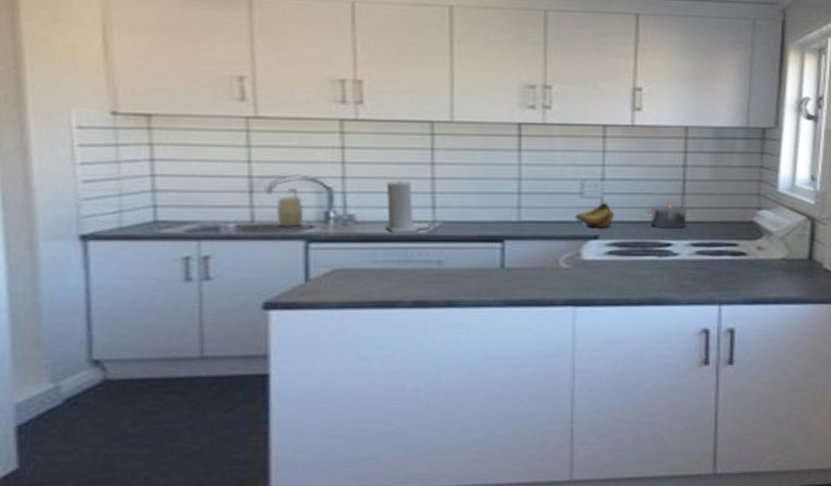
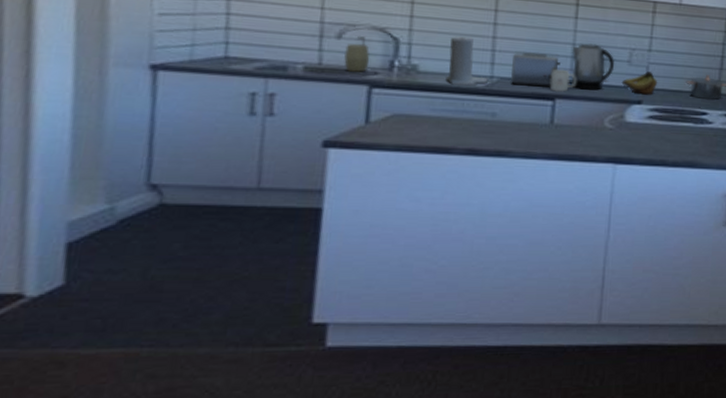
toaster: none [455,191,506,230] -> present [511,51,560,88]
mug: none [498,209,525,234] -> present [550,70,576,93]
kettle: none [519,176,565,228] -> present [571,42,614,91]

